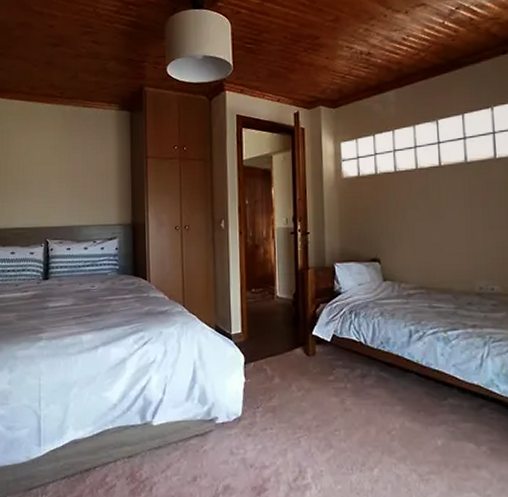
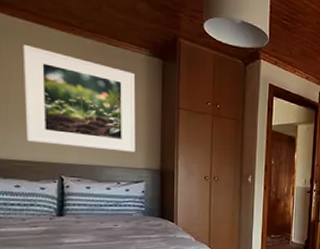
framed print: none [18,122,109,210] -> present [23,45,136,152]

